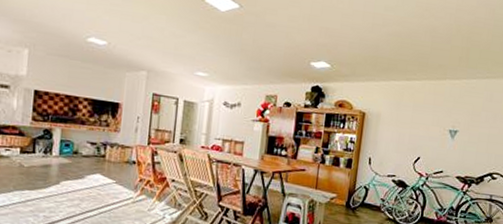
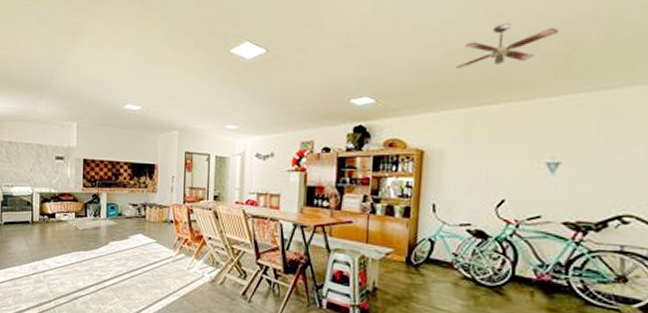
ceiling fan: none [392,16,463,50] -> present [455,22,558,68]

